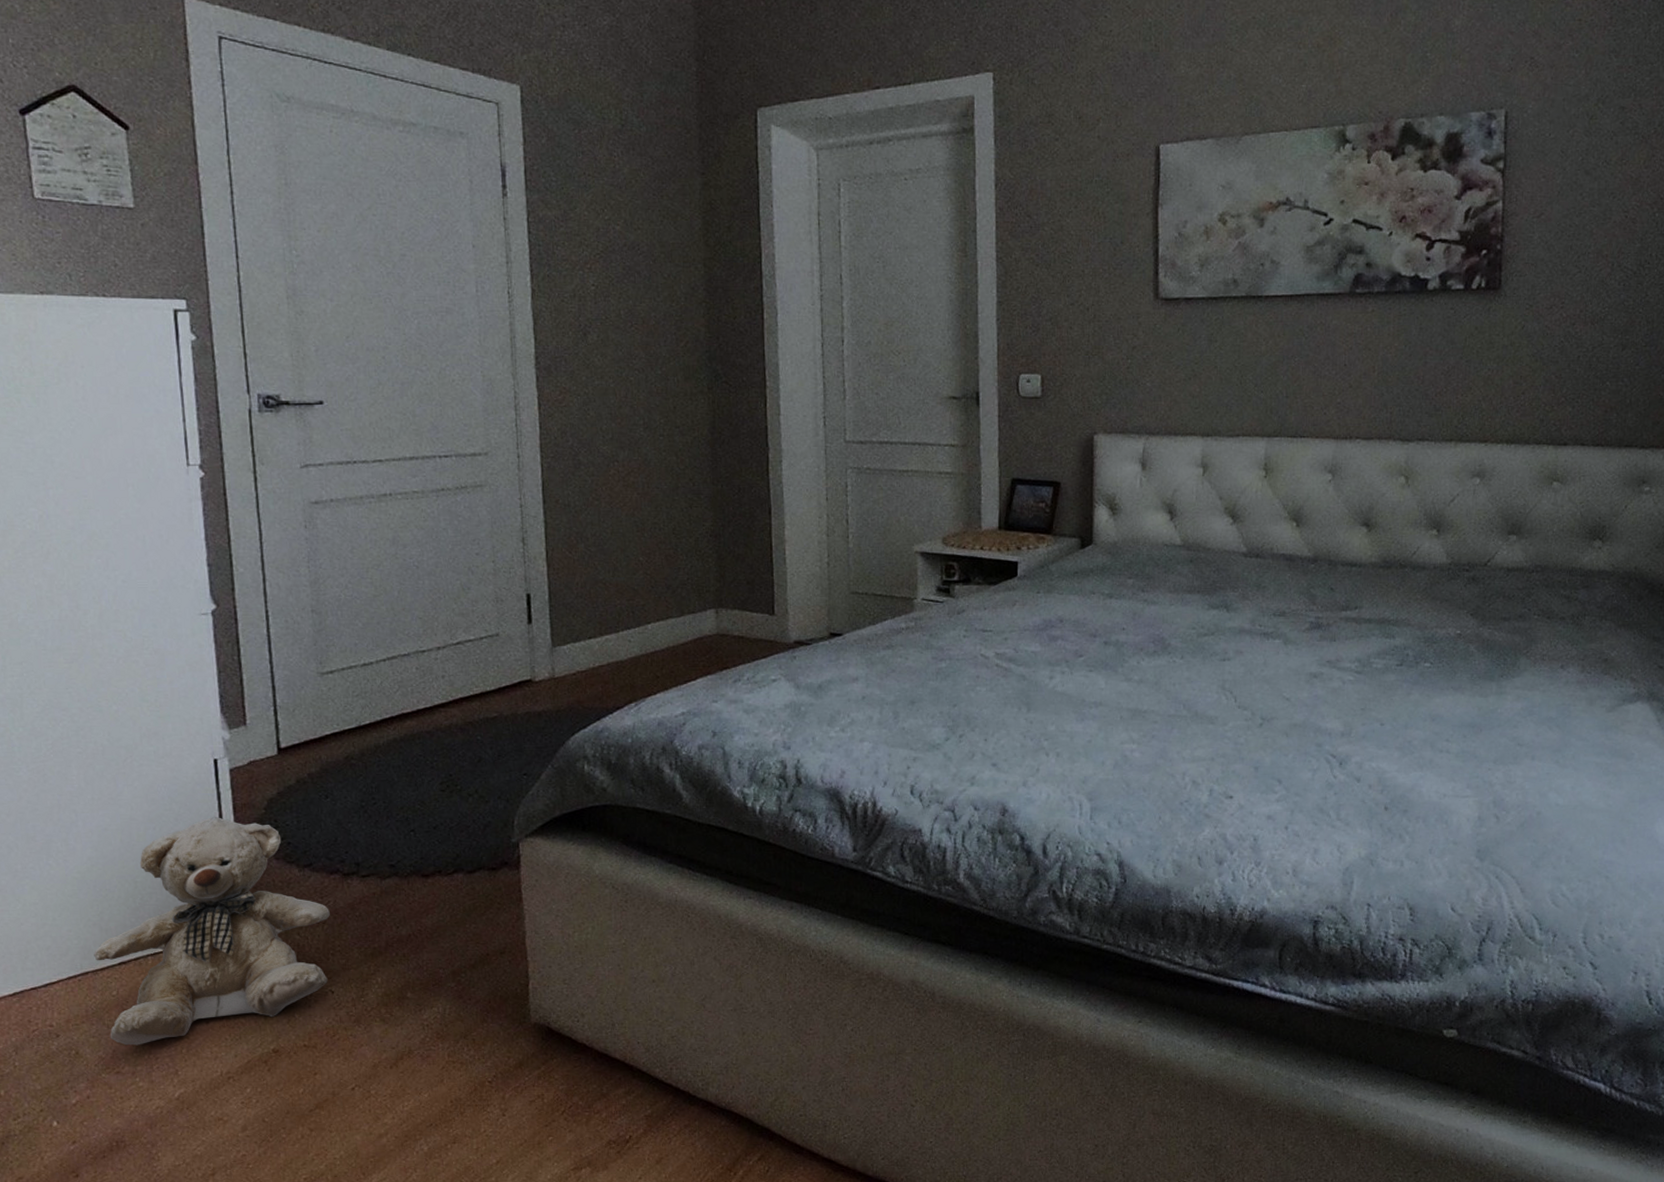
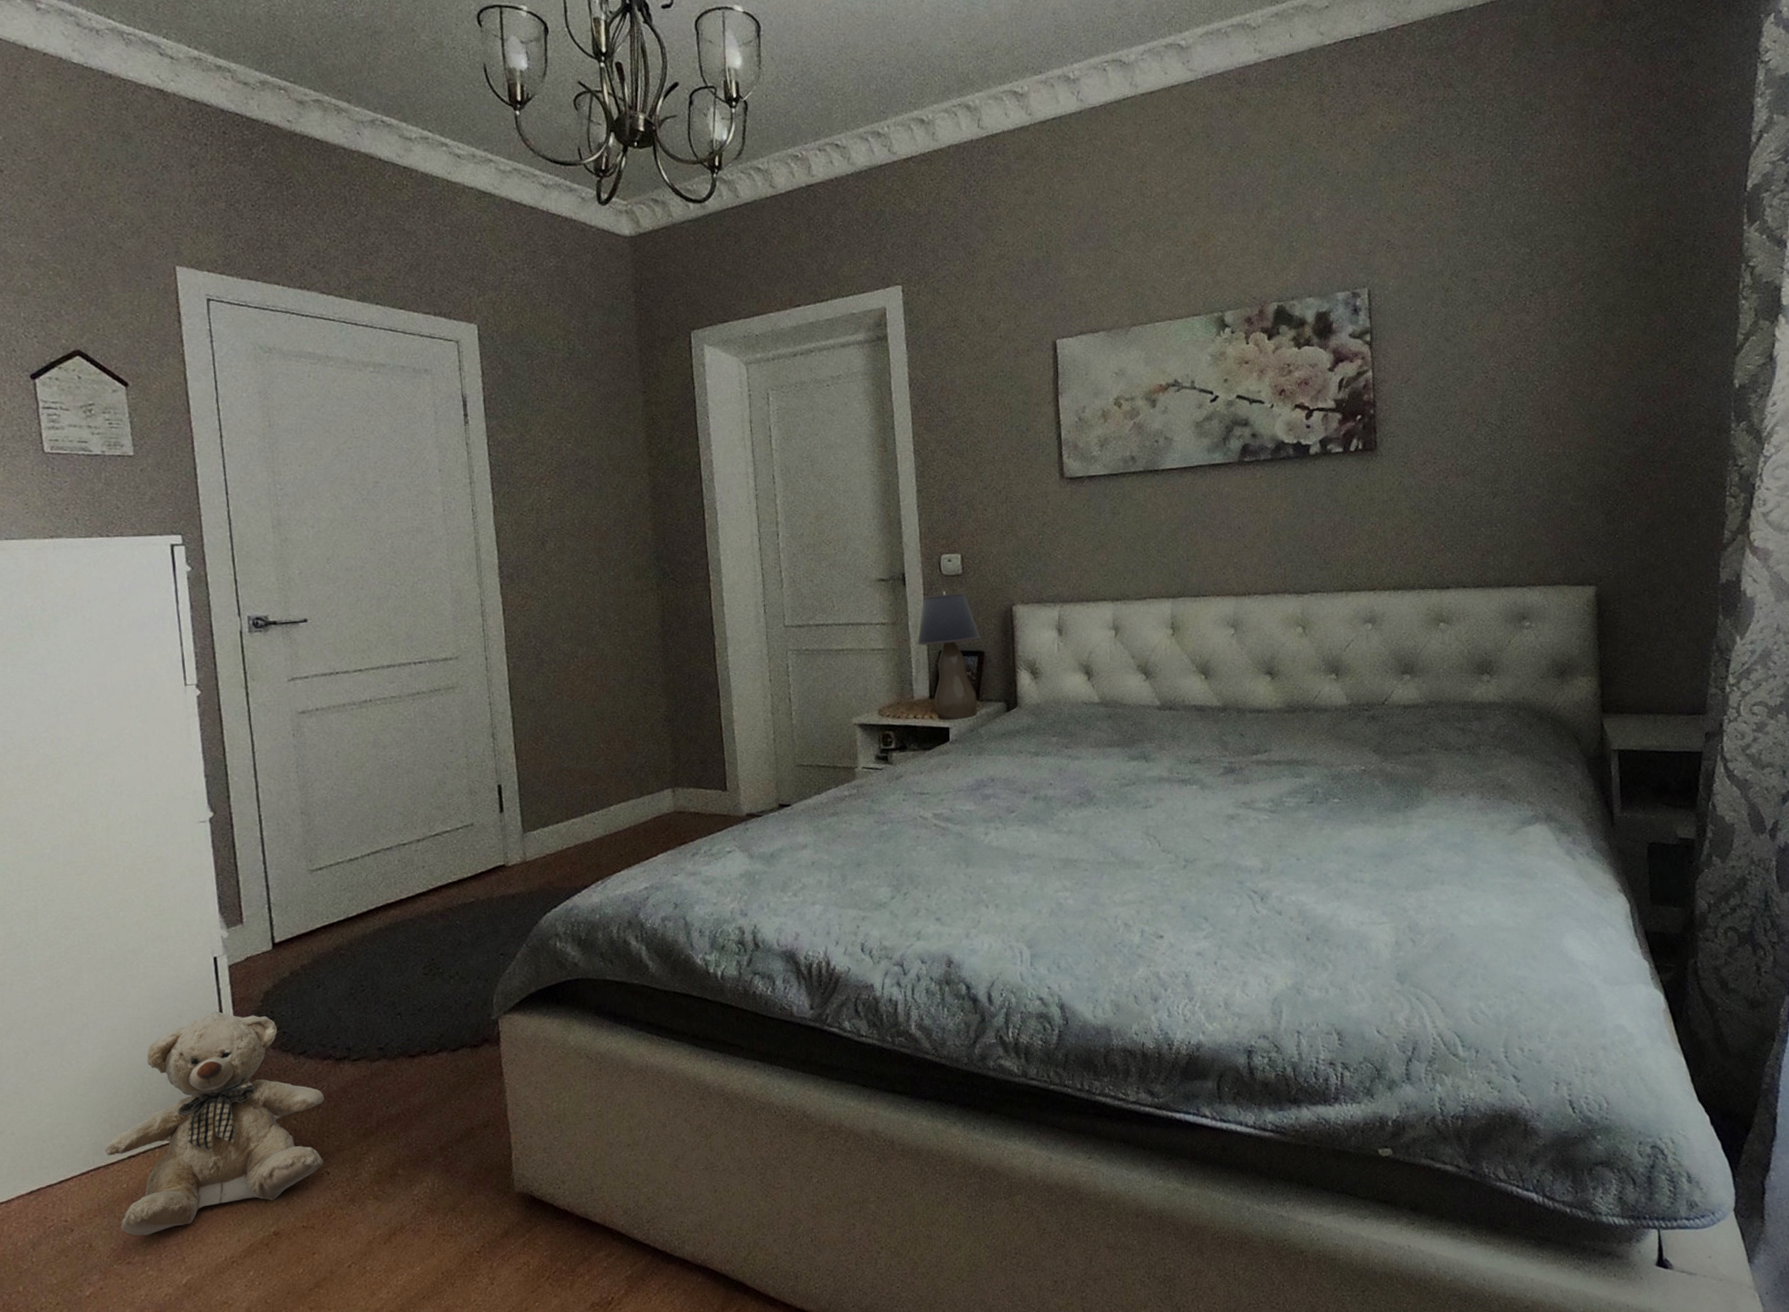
table lamp: none [988,414,1058,555] -> present [917,591,981,721]

